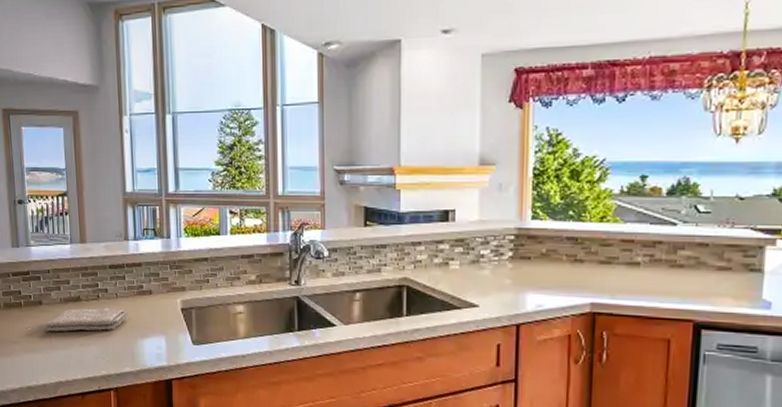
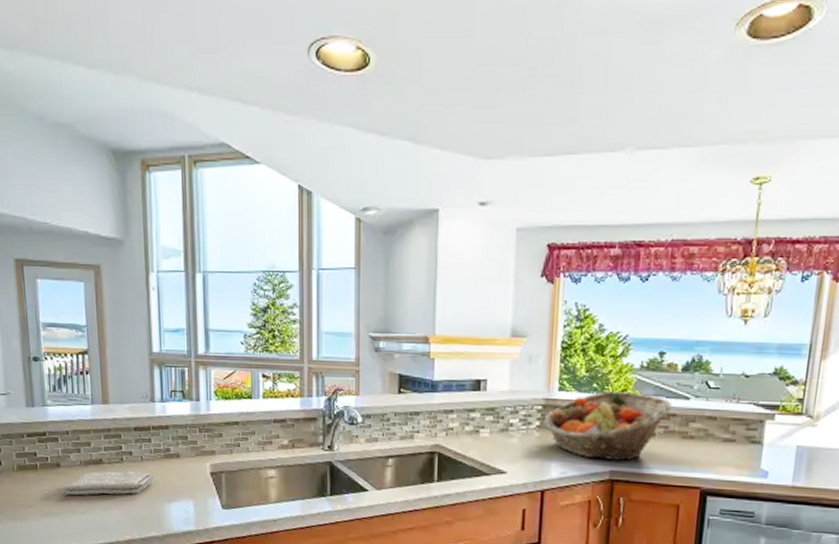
fruit basket: none [516,219,657,292] -> present [543,391,672,461]

